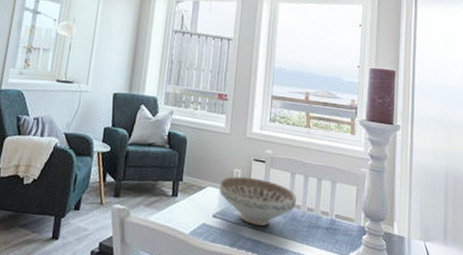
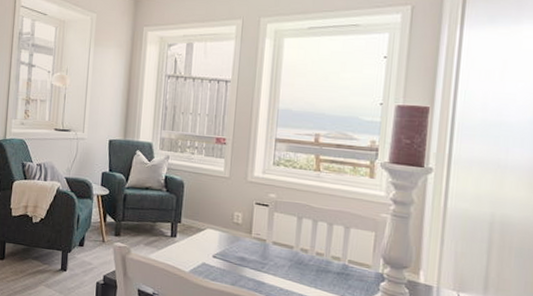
decorative bowl: present [219,176,297,226] -> none [219,219,304,268]

